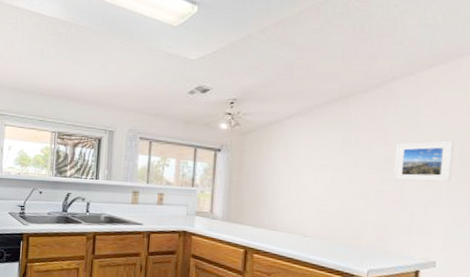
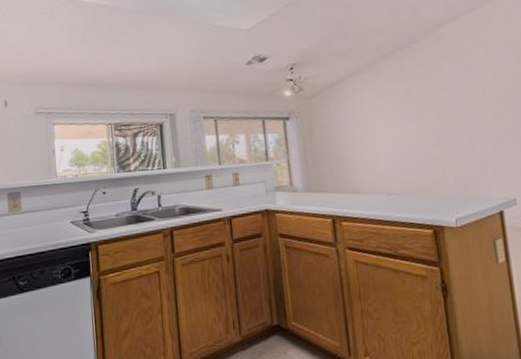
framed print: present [392,140,454,182] -> none [454,77,511,124]

